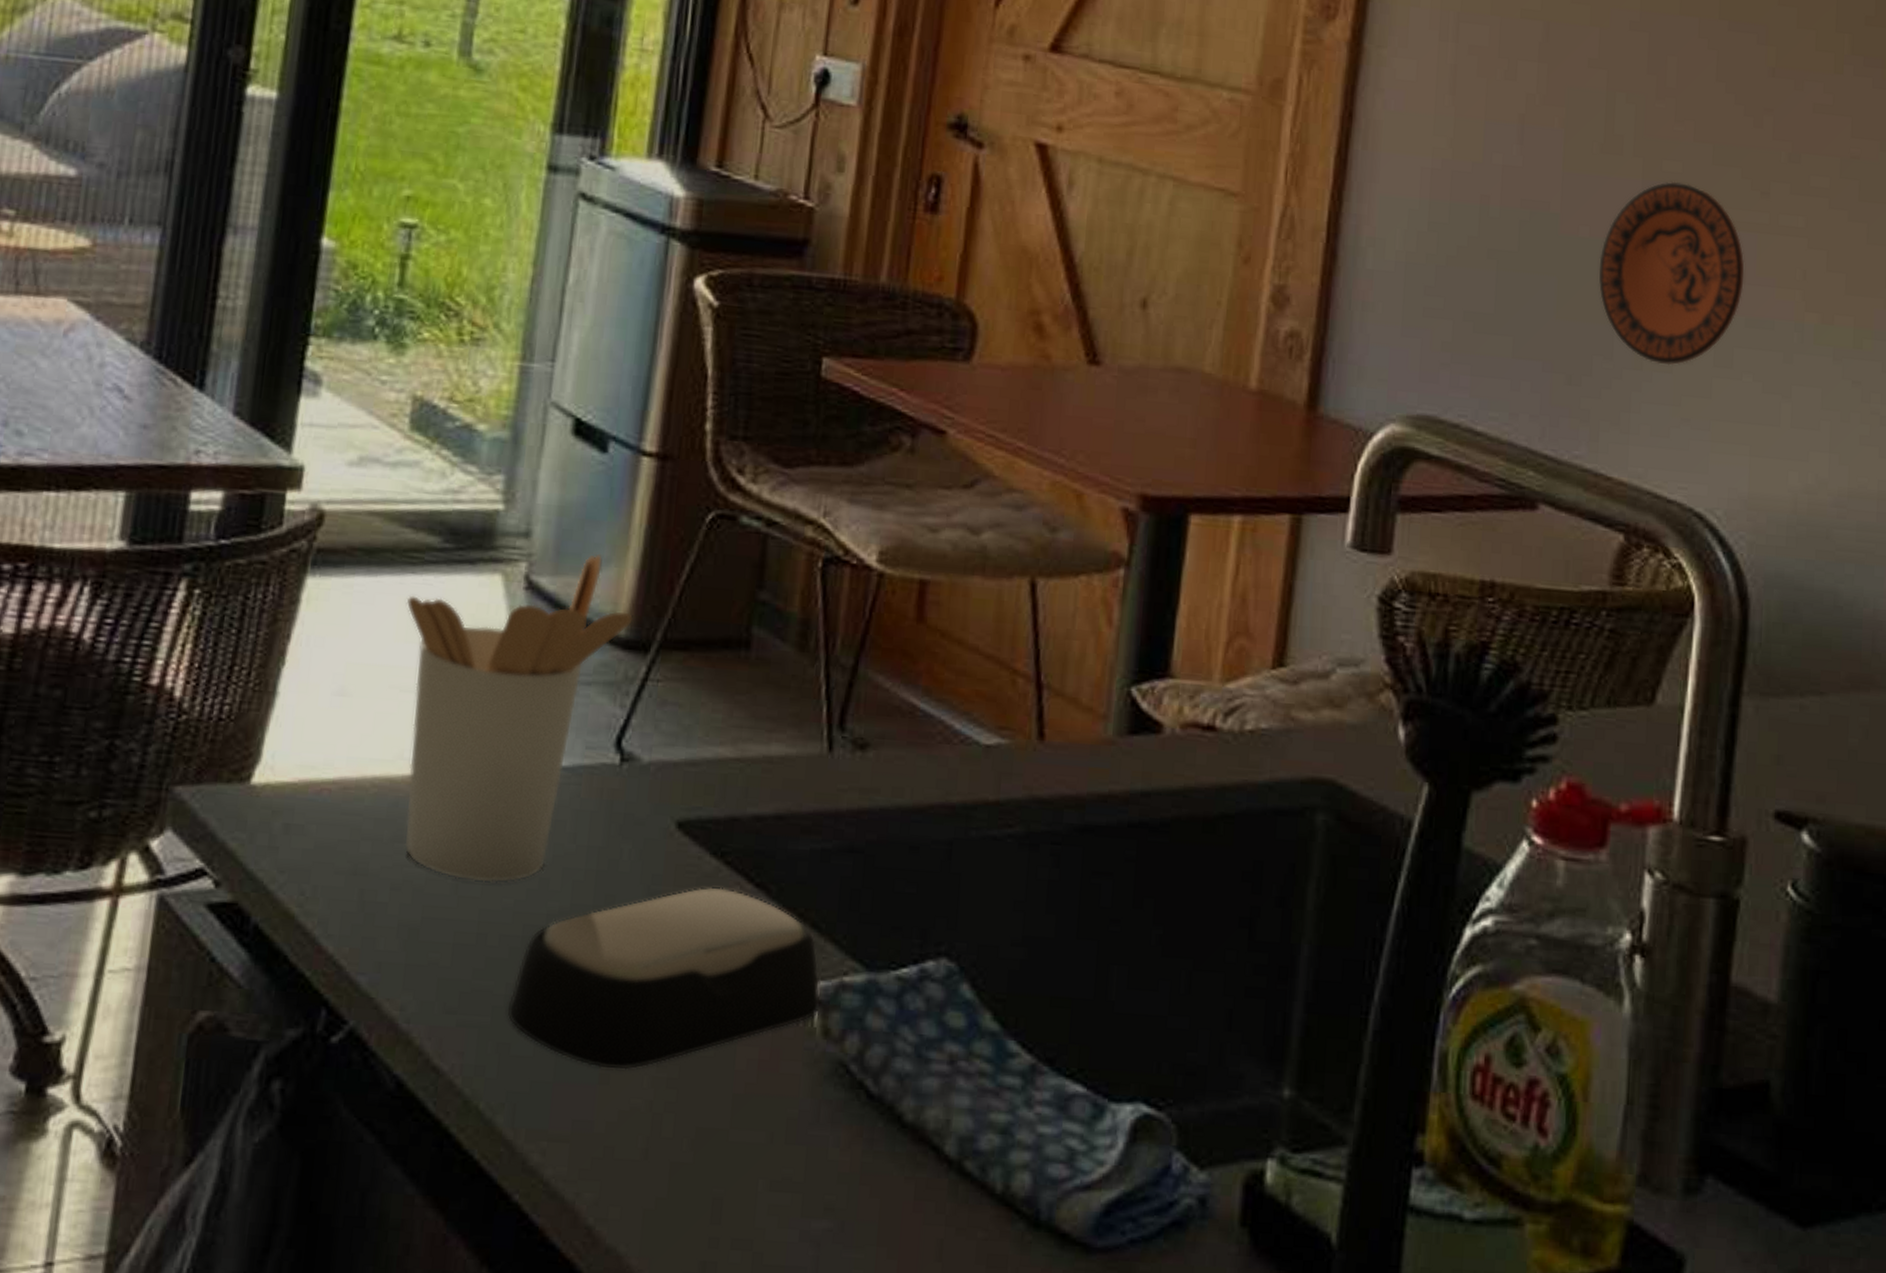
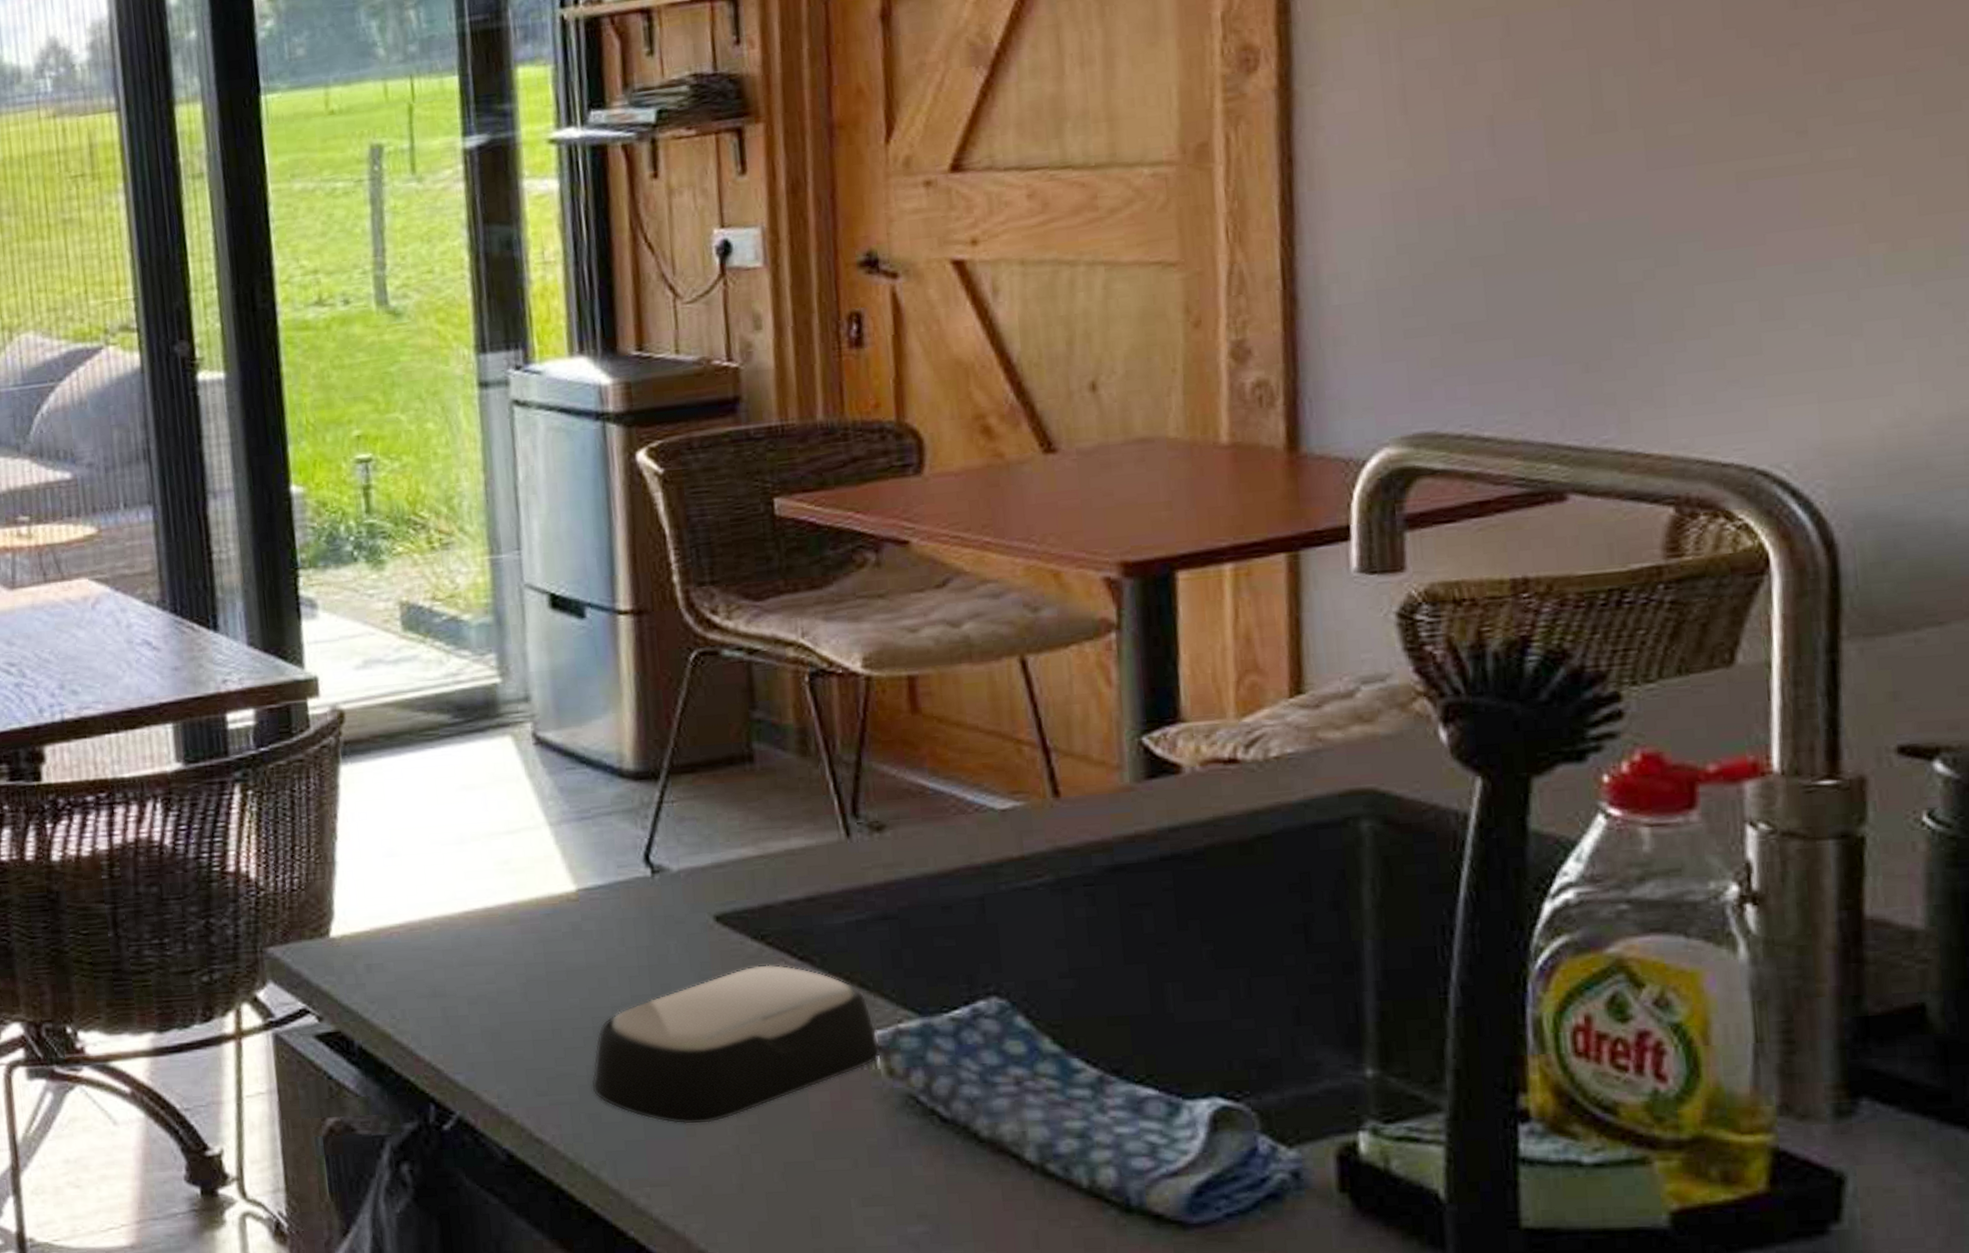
utensil holder: present [404,553,633,883] -> none [431,704,638,989]
decorative plate: present [1598,181,1745,366] -> none [1604,143,1788,333]

